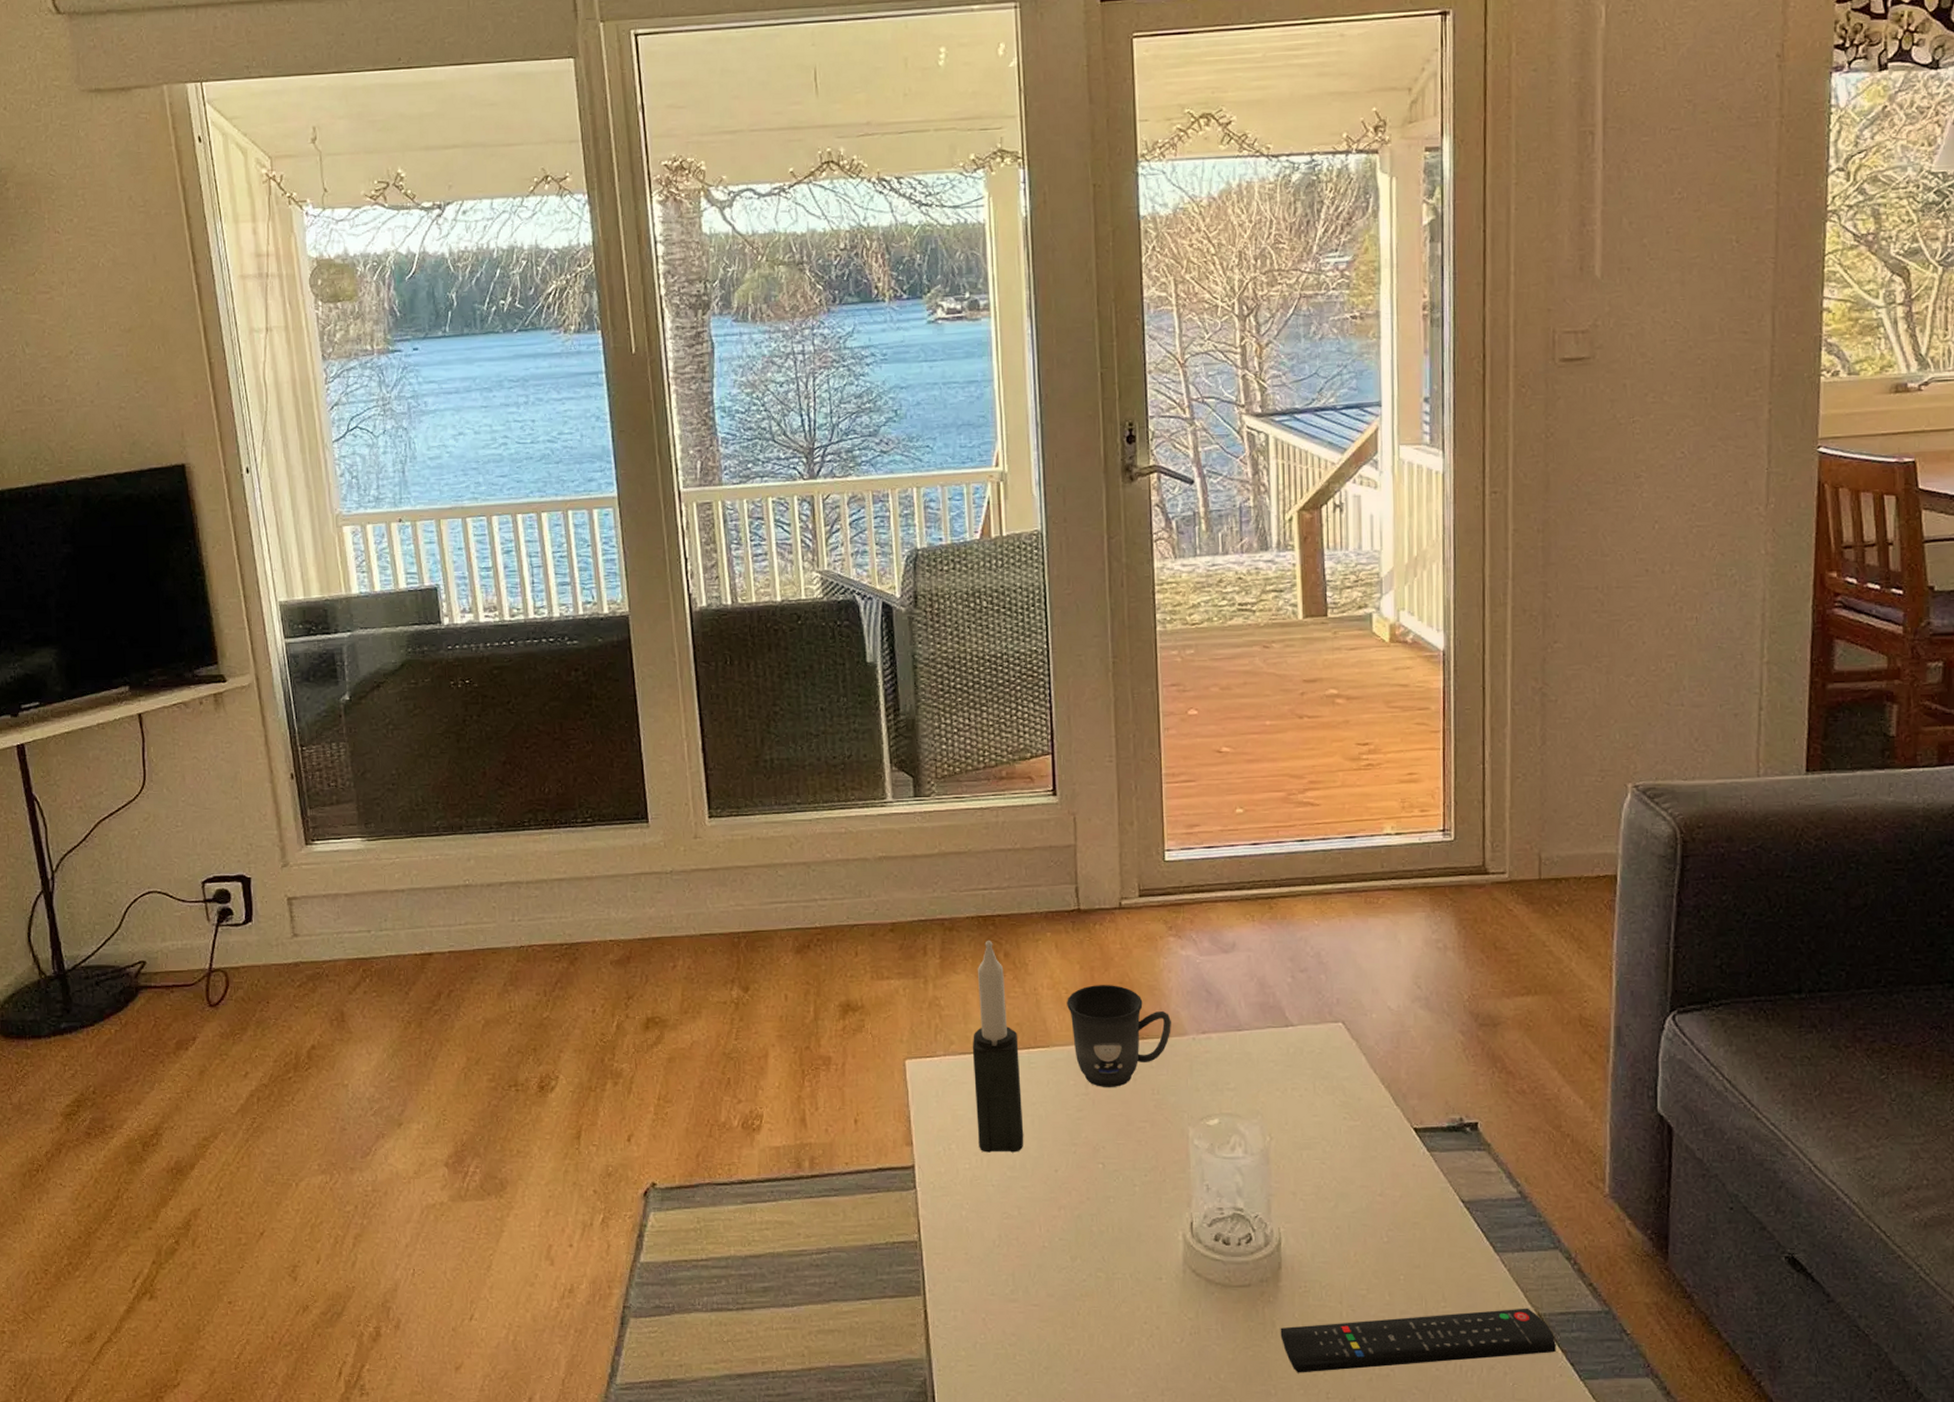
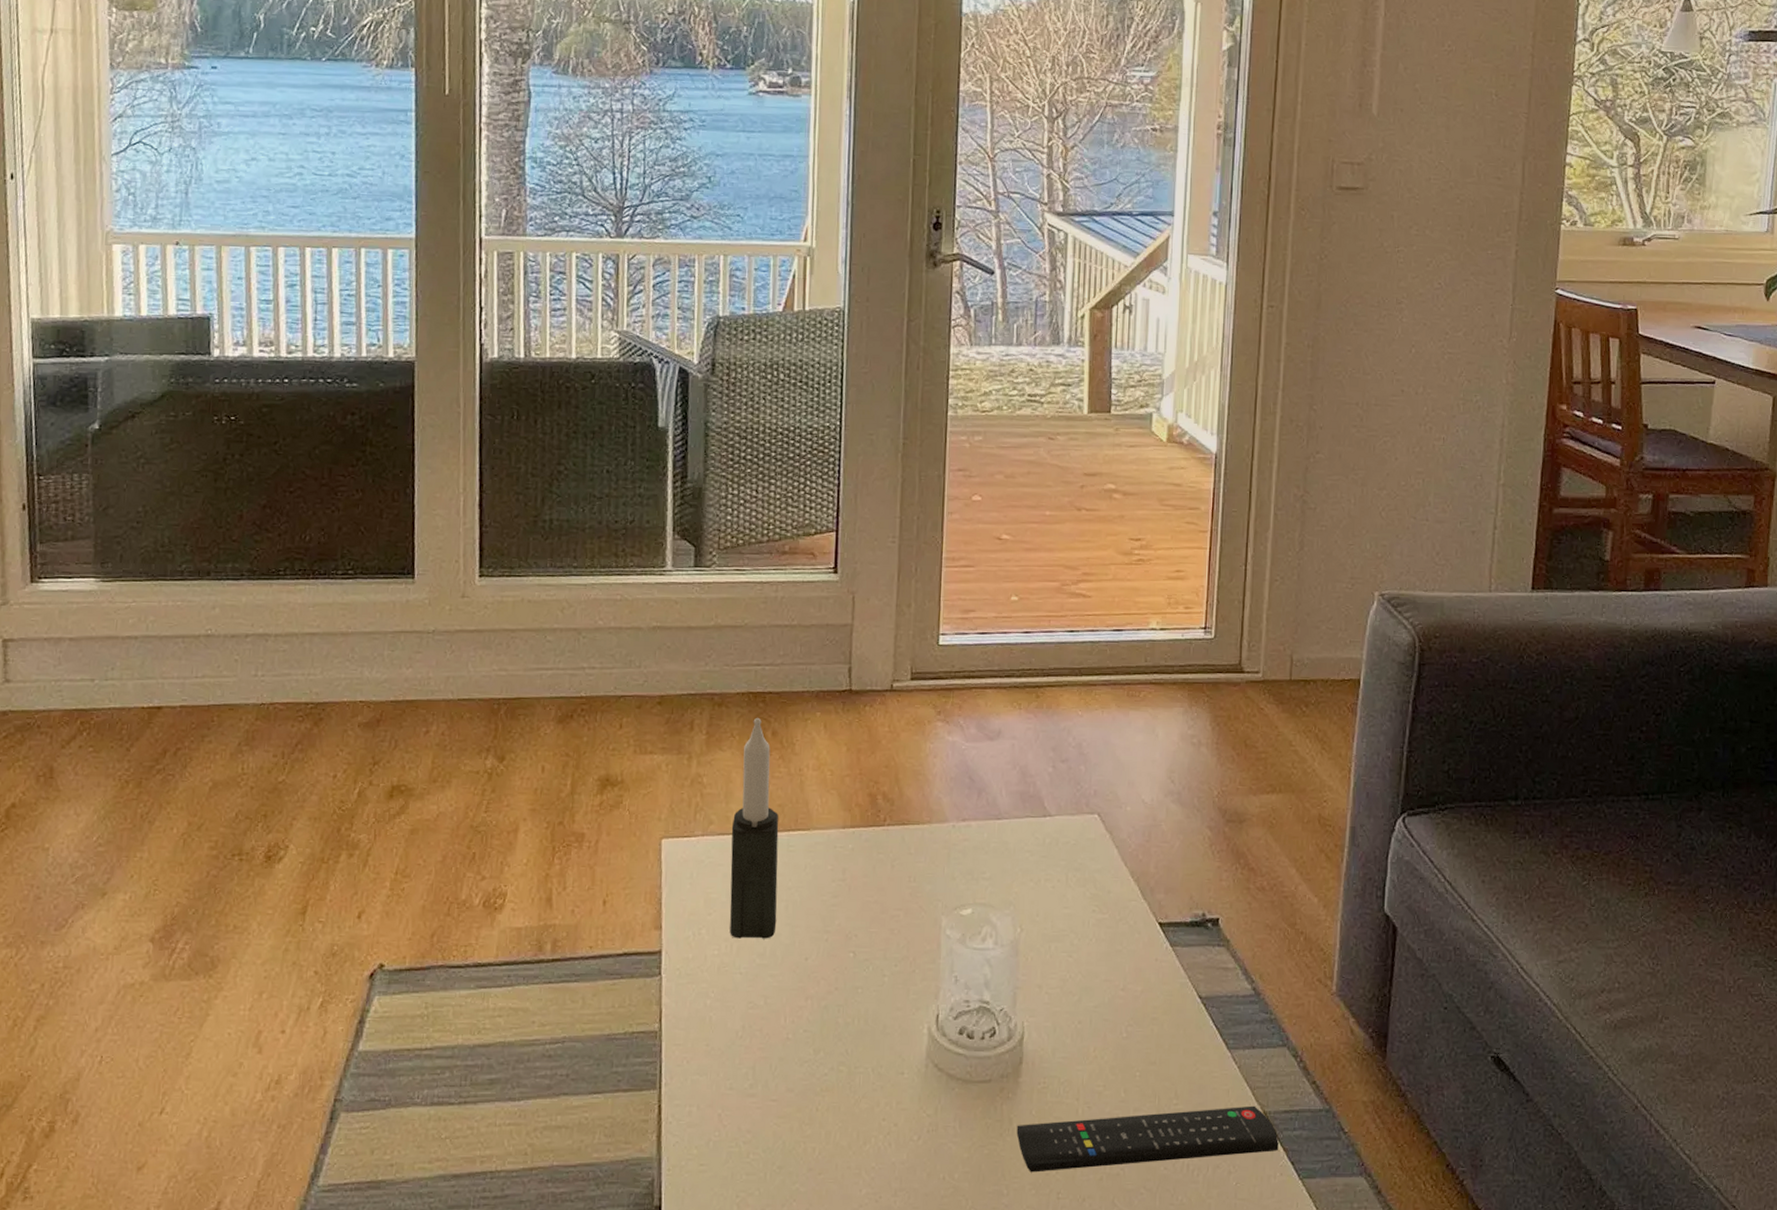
mug: present [1067,985,1171,1088] -> none [831,768,933,875]

